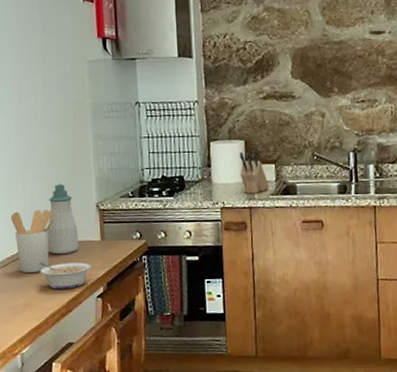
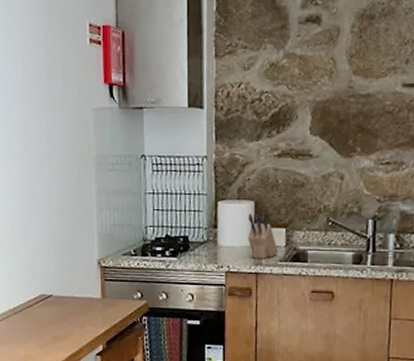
utensil holder: present [10,209,54,273] -> none [13,262,55,326]
legume: present [38,262,91,290] -> none [39,316,91,345]
soap bottle: present [48,183,79,255] -> none [49,237,80,310]

